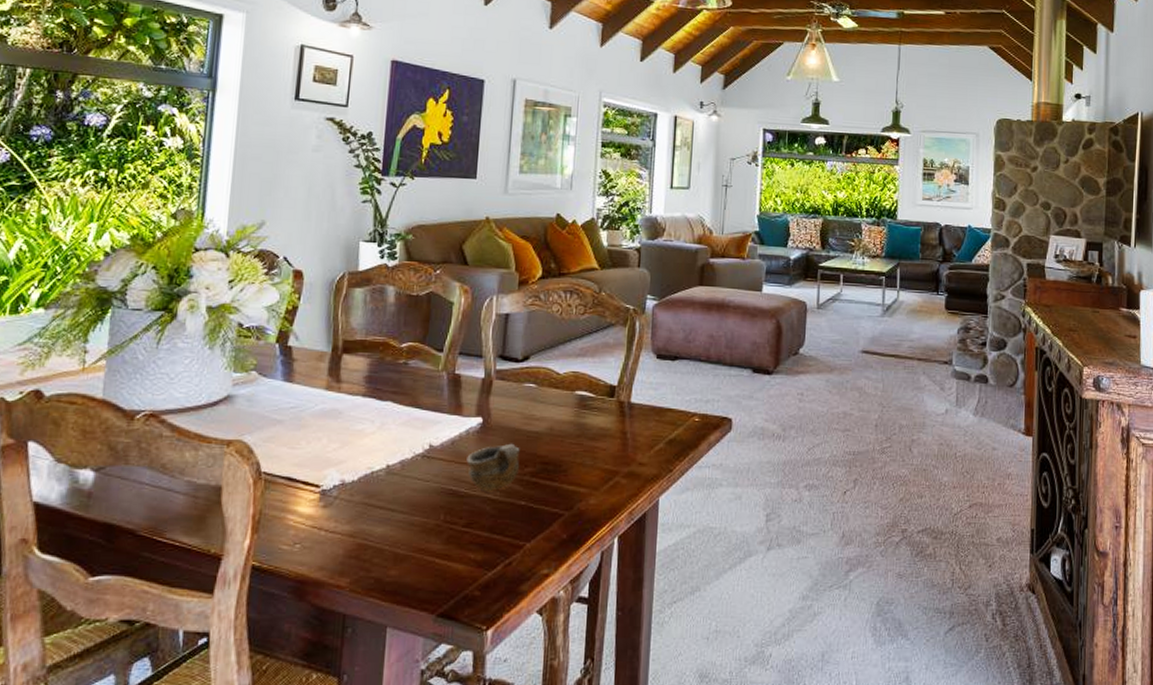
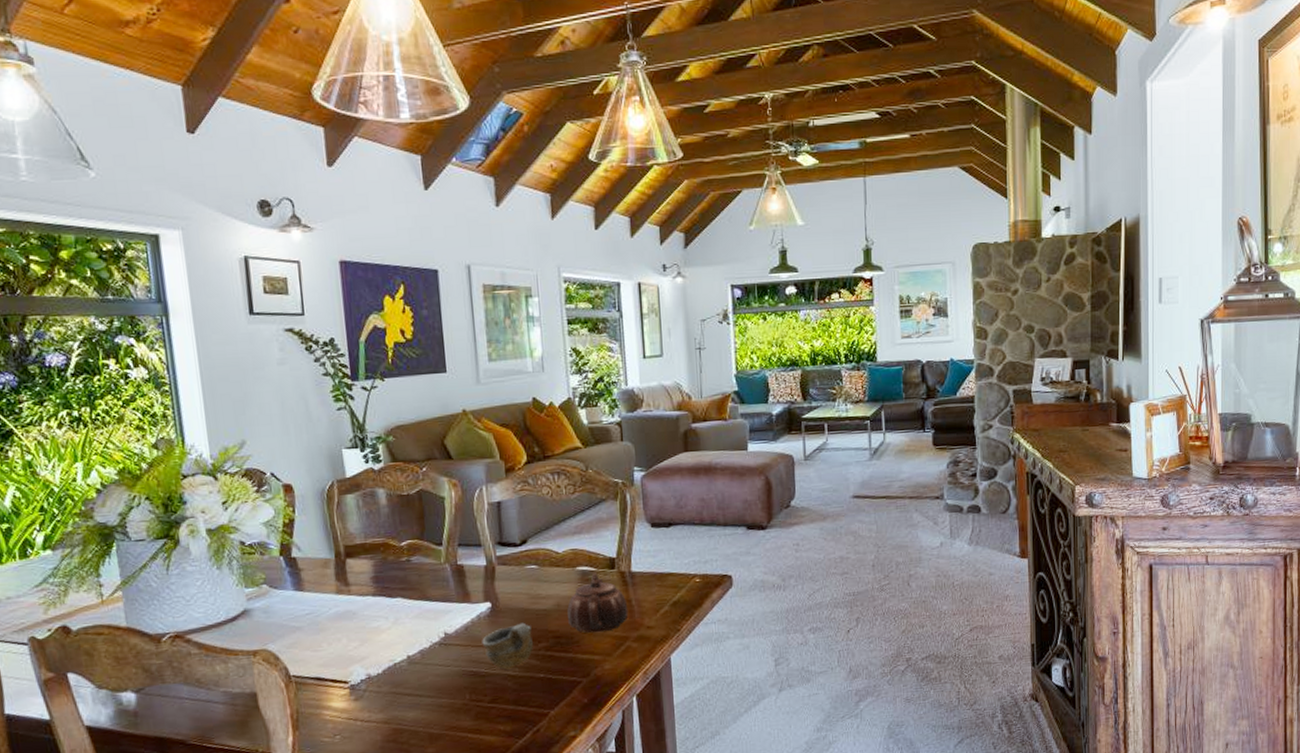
teapot: none [559,399,622,464] -> present [567,573,629,633]

